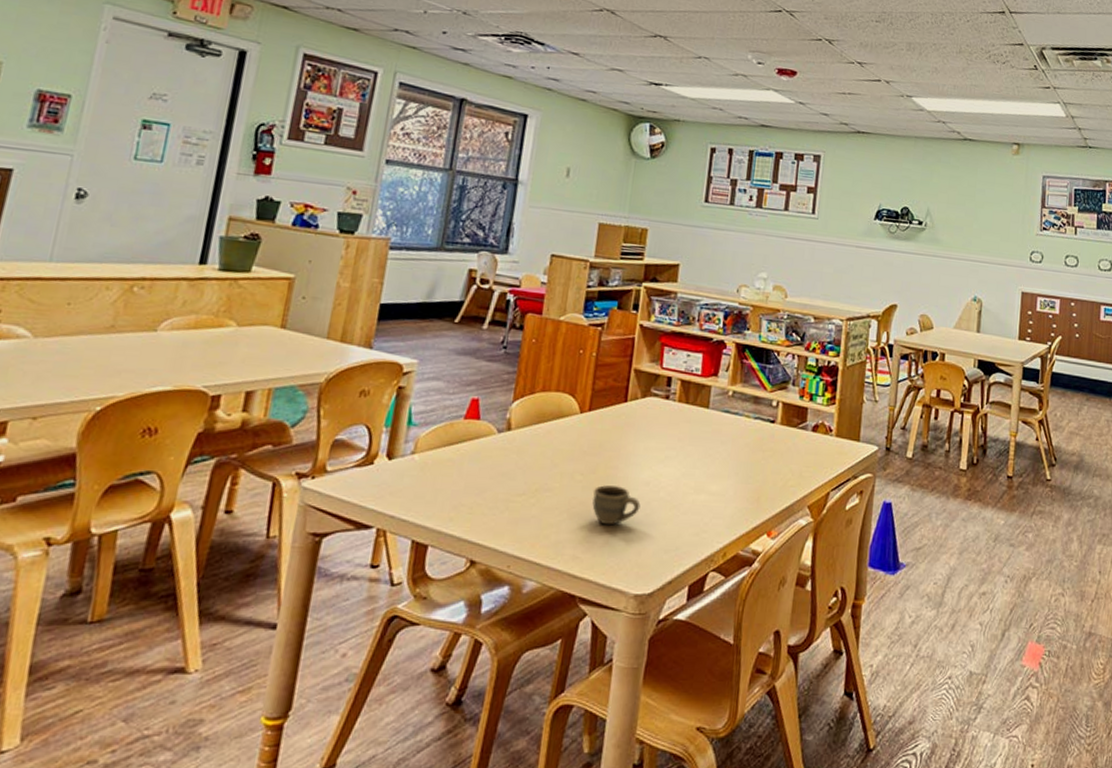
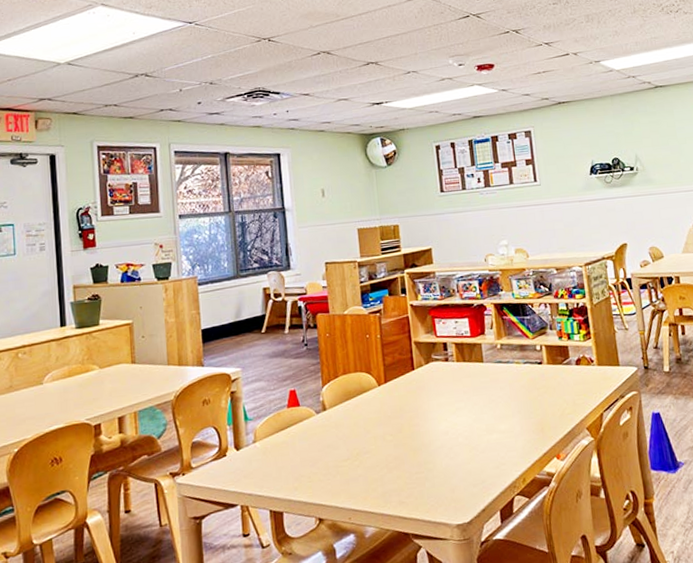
cup: present [592,485,641,526] -> none [403,439,445,473]

